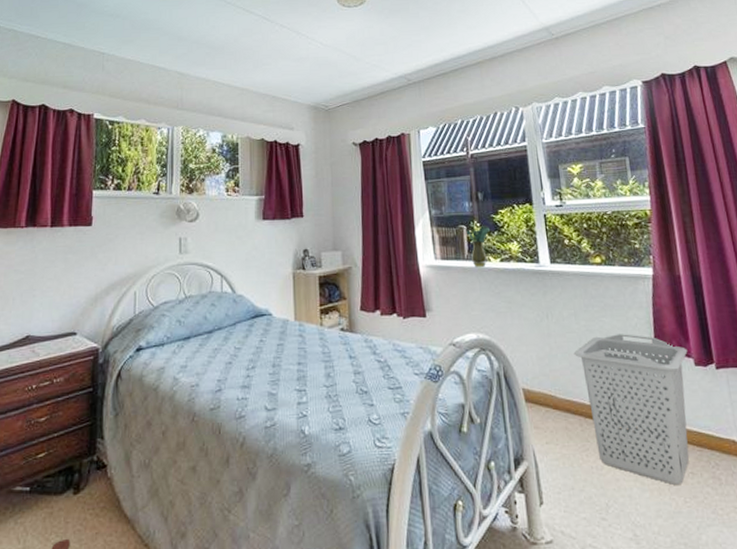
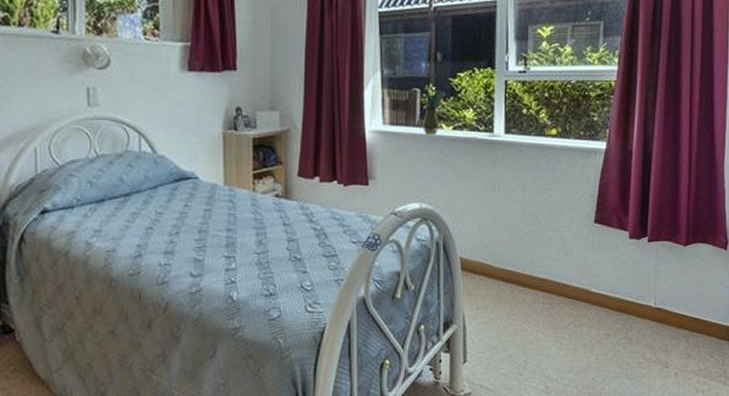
laundry basket: present [573,334,690,485] -> none [515,207,625,344]

